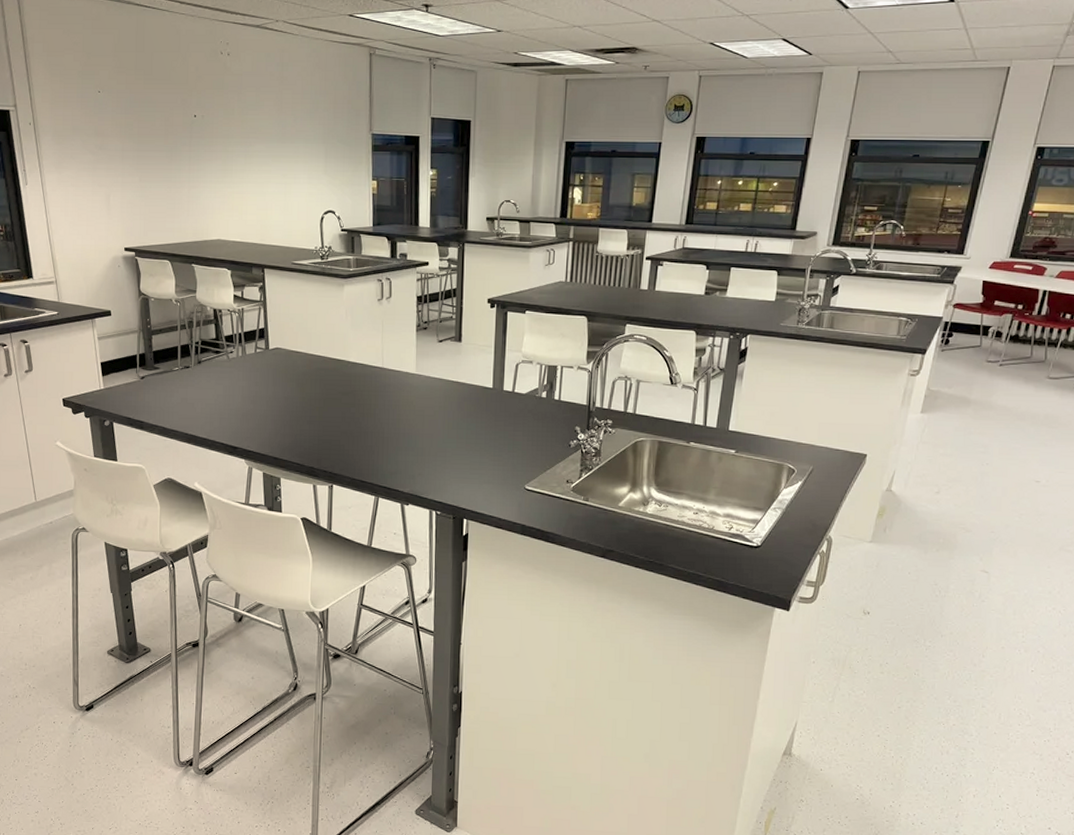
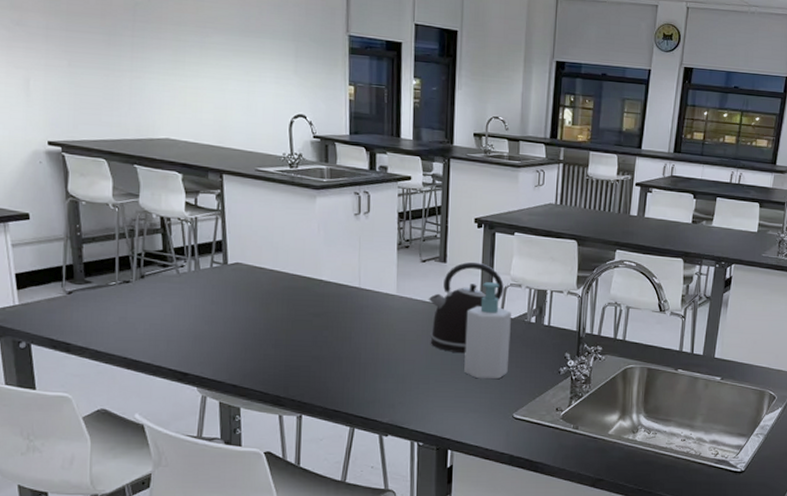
kettle: none [444,340,516,428] -> present [428,261,504,354]
soap bottle: none [478,359,523,452] -> present [464,282,511,380]

